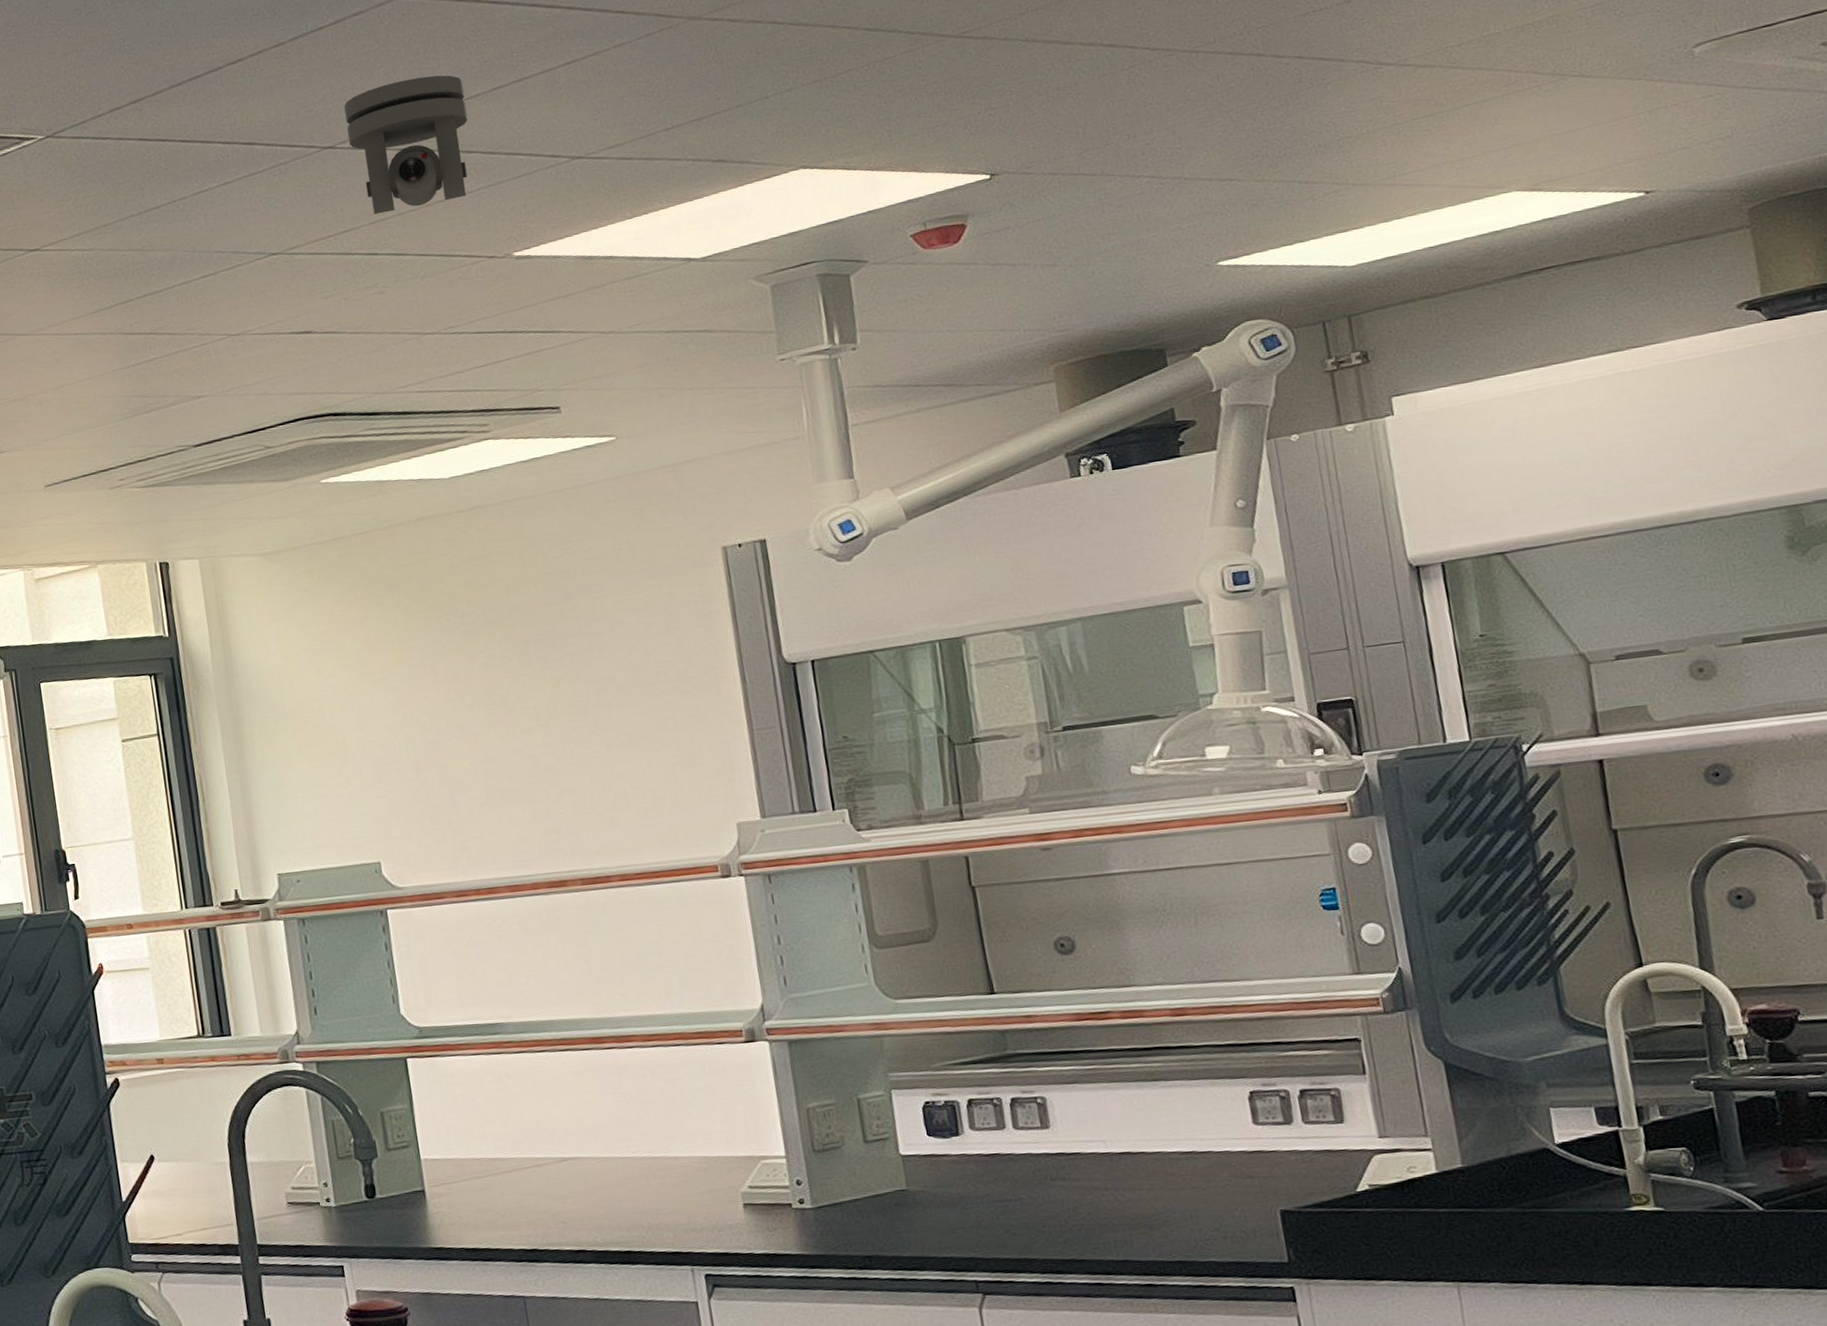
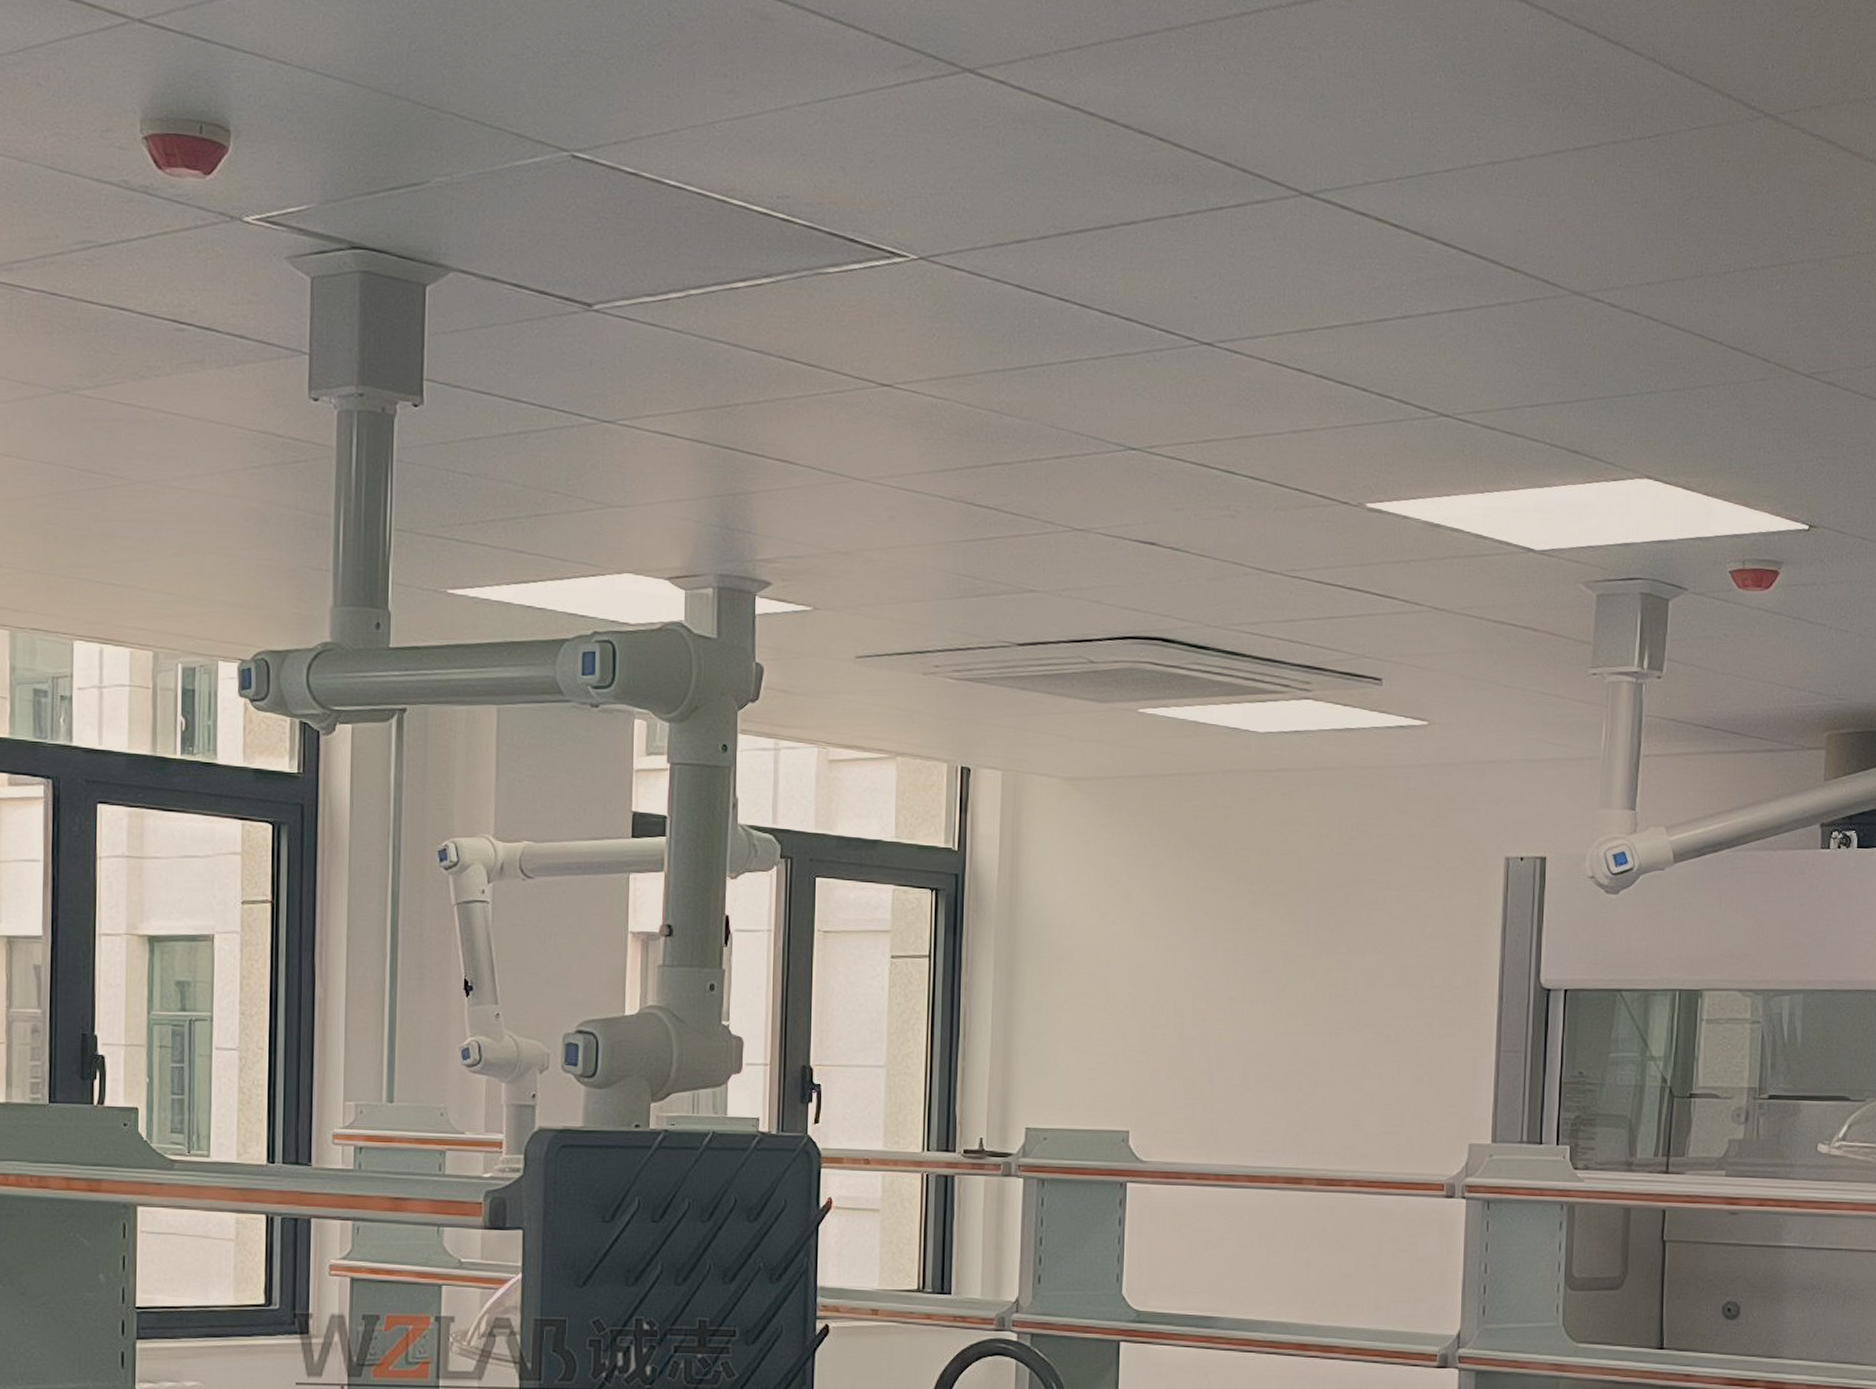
security camera: present [344,75,468,215] -> none [1227,287,1350,431]

